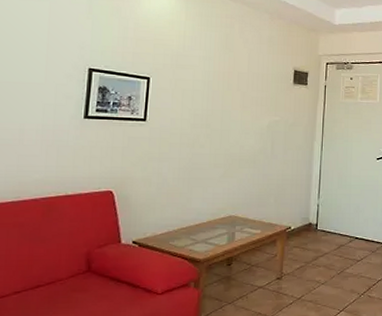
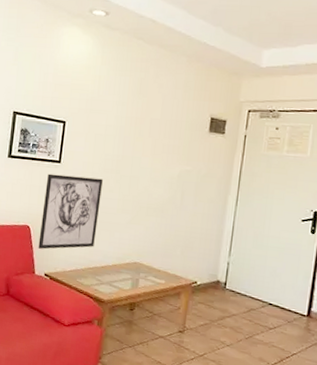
wall art: none [124,133,194,215] -> present [38,173,104,250]

